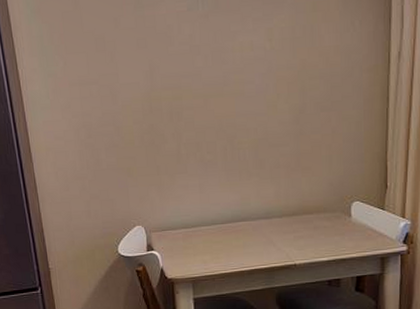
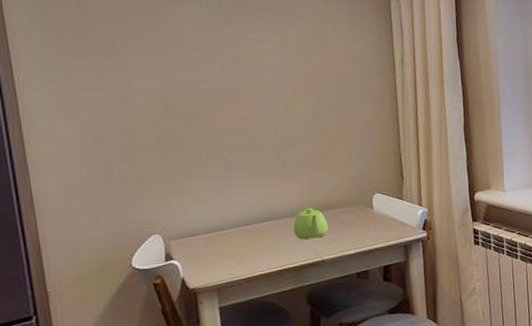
teapot: none [267,211,302,243] -> present [293,207,329,240]

